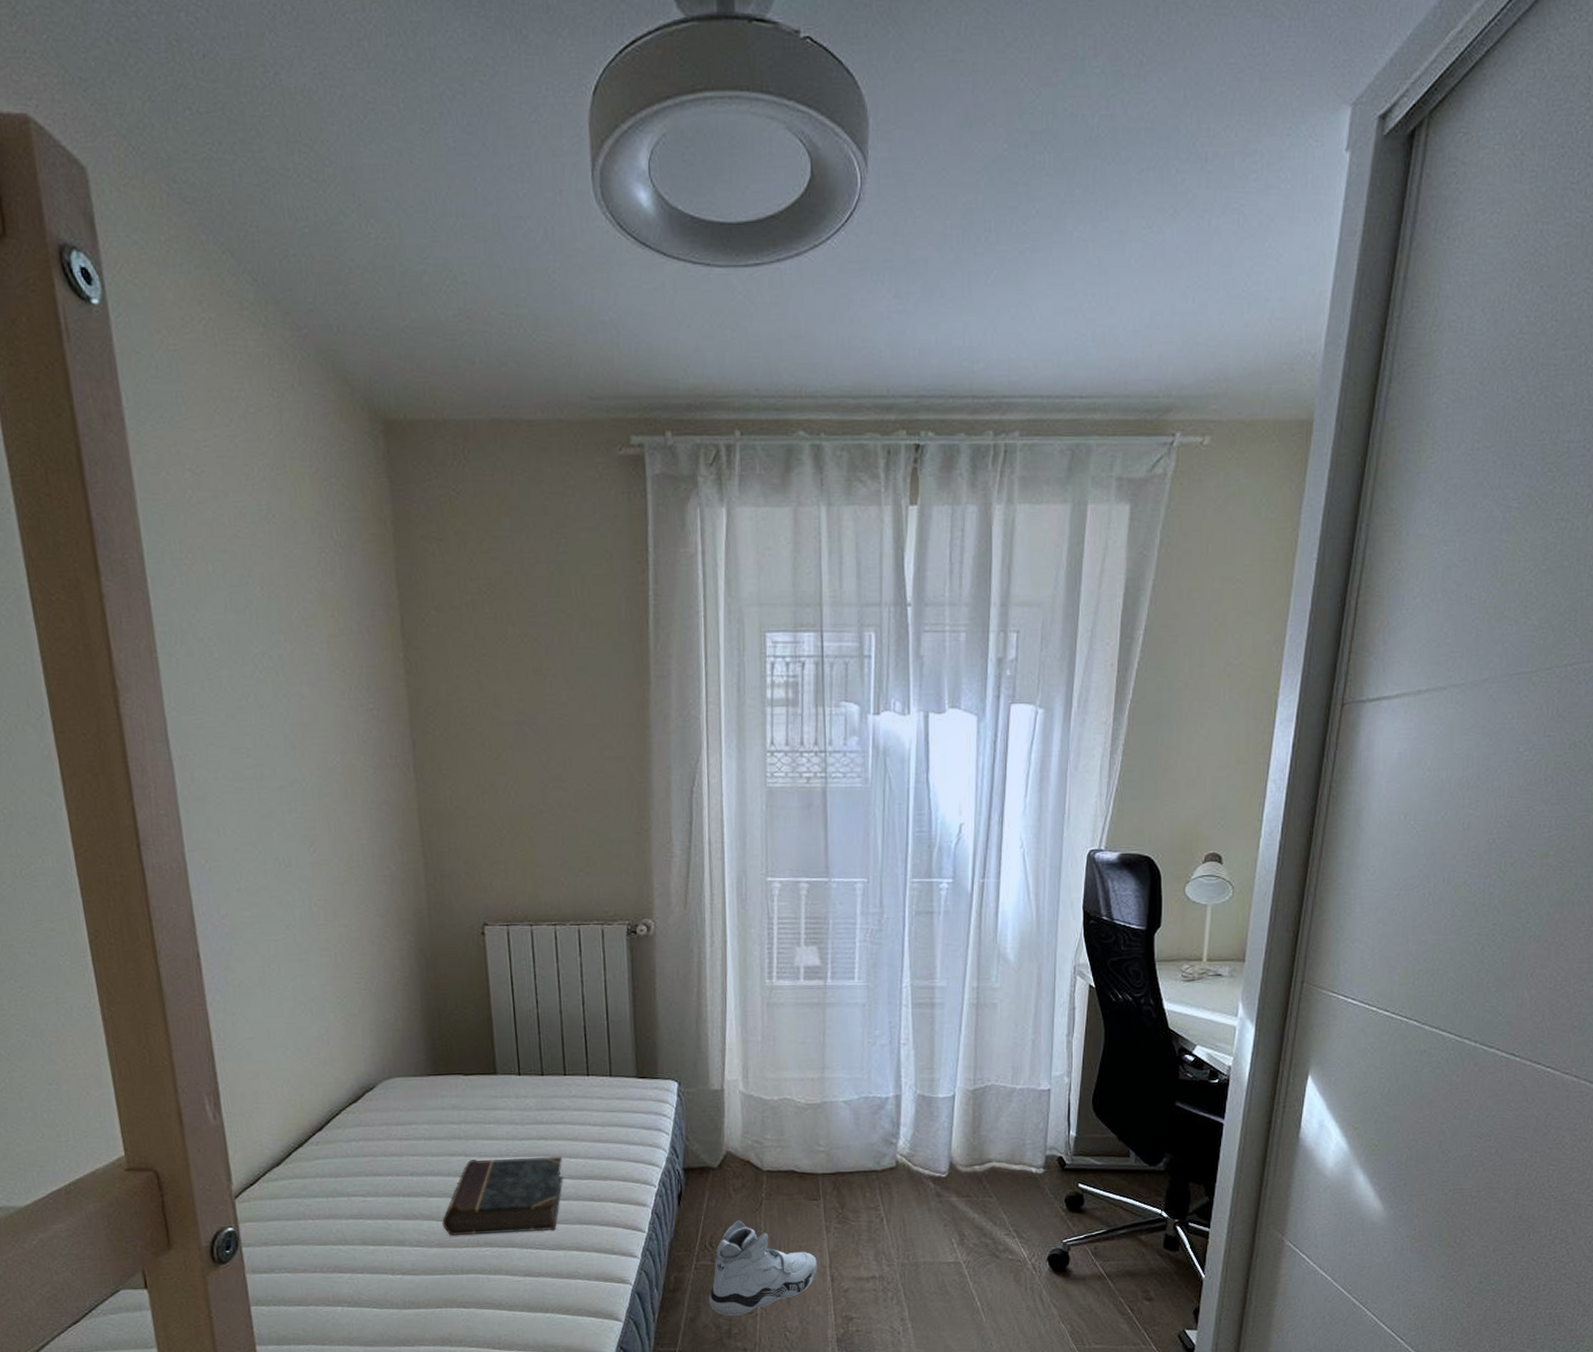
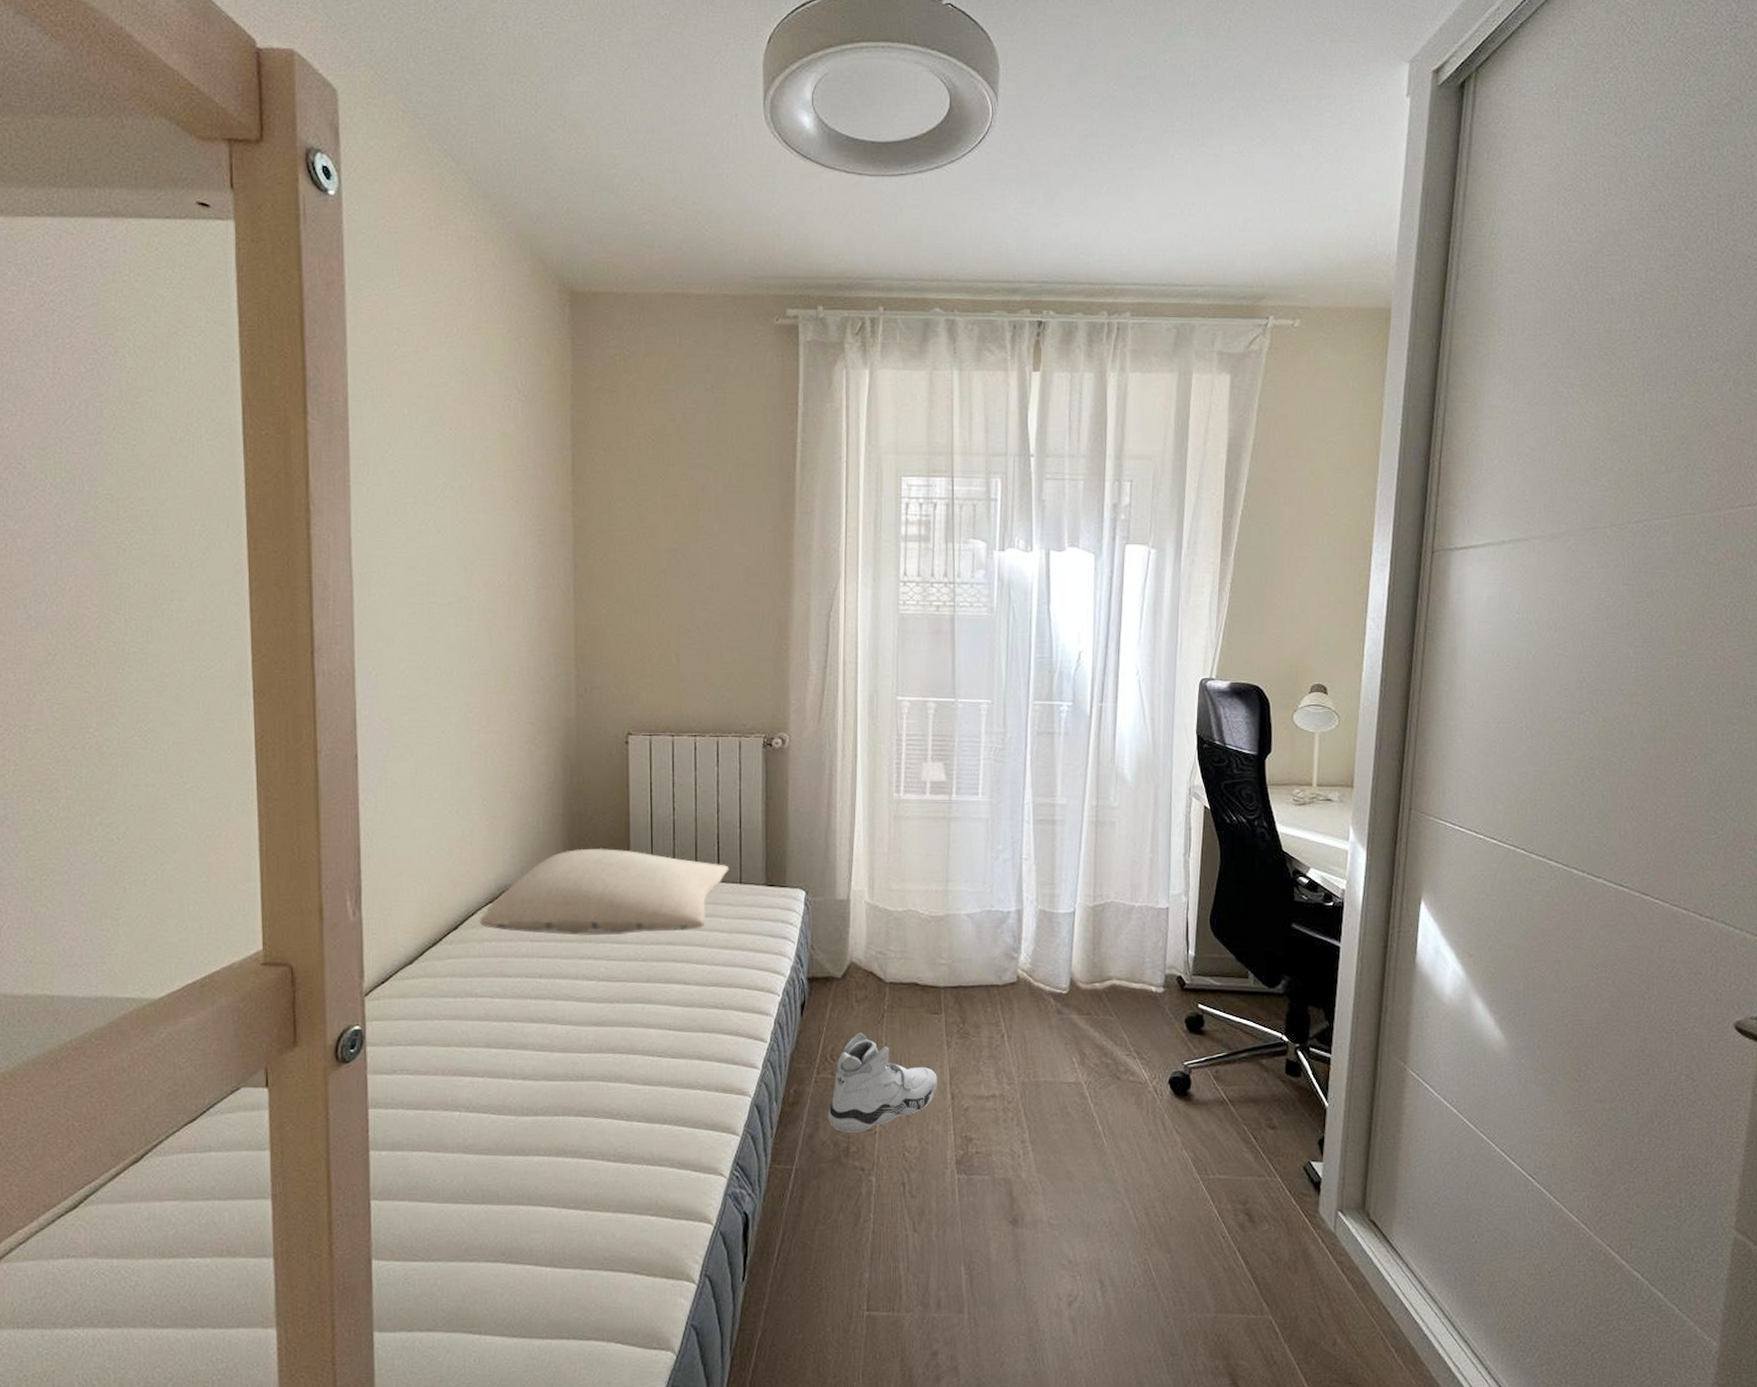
pillow: none [344,1044,598,1134] -> present [479,848,729,936]
book: present [442,1156,563,1235] -> none [567,961,690,1040]

